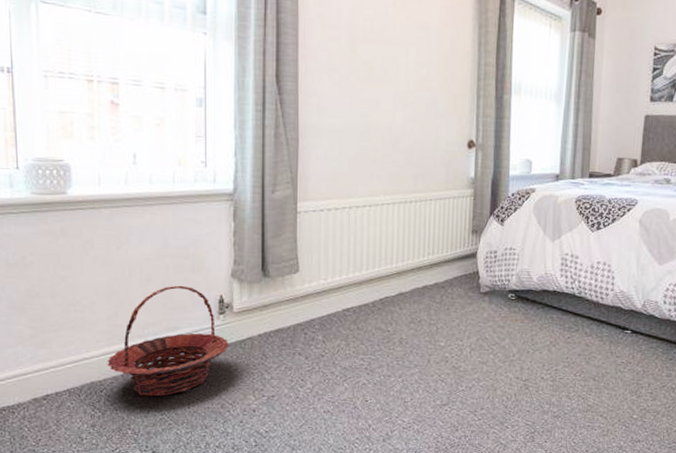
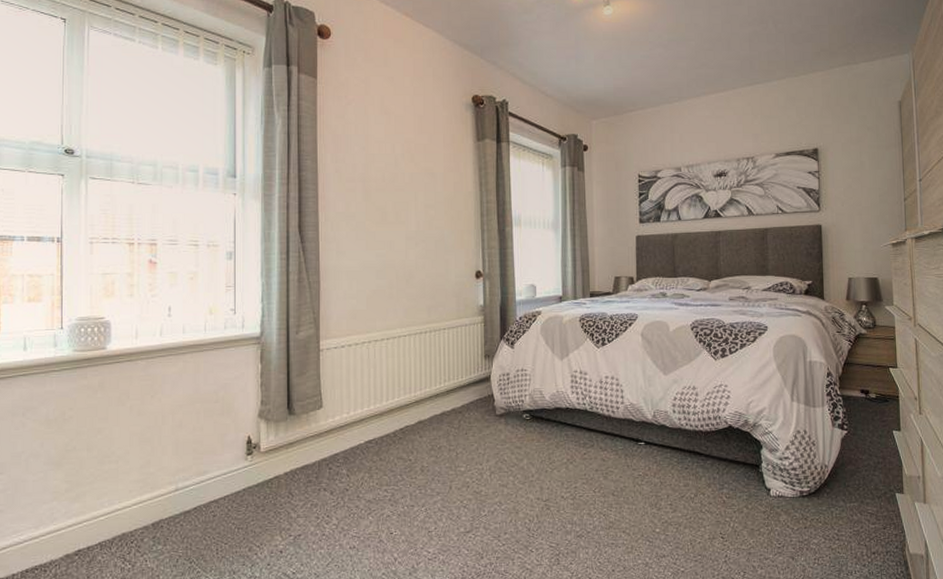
basket: present [107,285,229,397] -> none [138,429,257,545]

